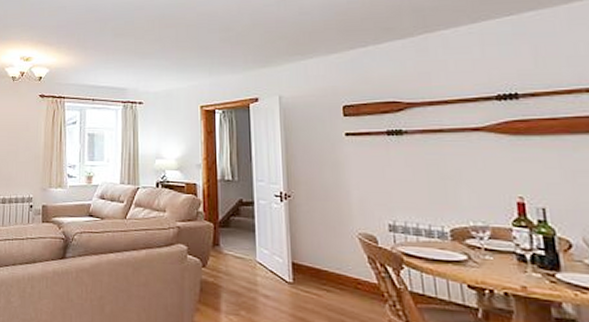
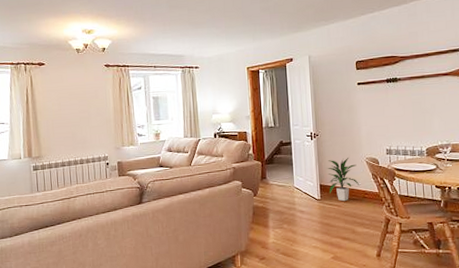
indoor plant: none [303,230,350,291] -> present [327,158,360,202]

